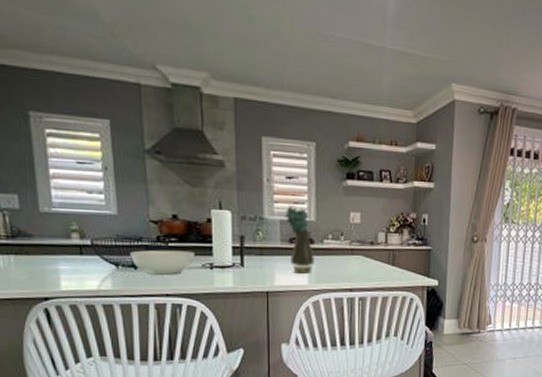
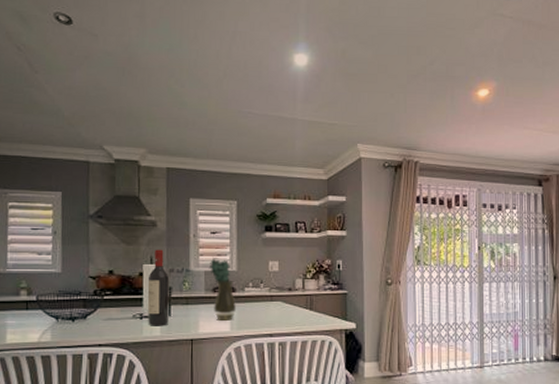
bowl: present [129,250,196,275] -> none [68,302,127,326]
wine bottle: none [217,193,242,277] -> present [147,249,170,326]

